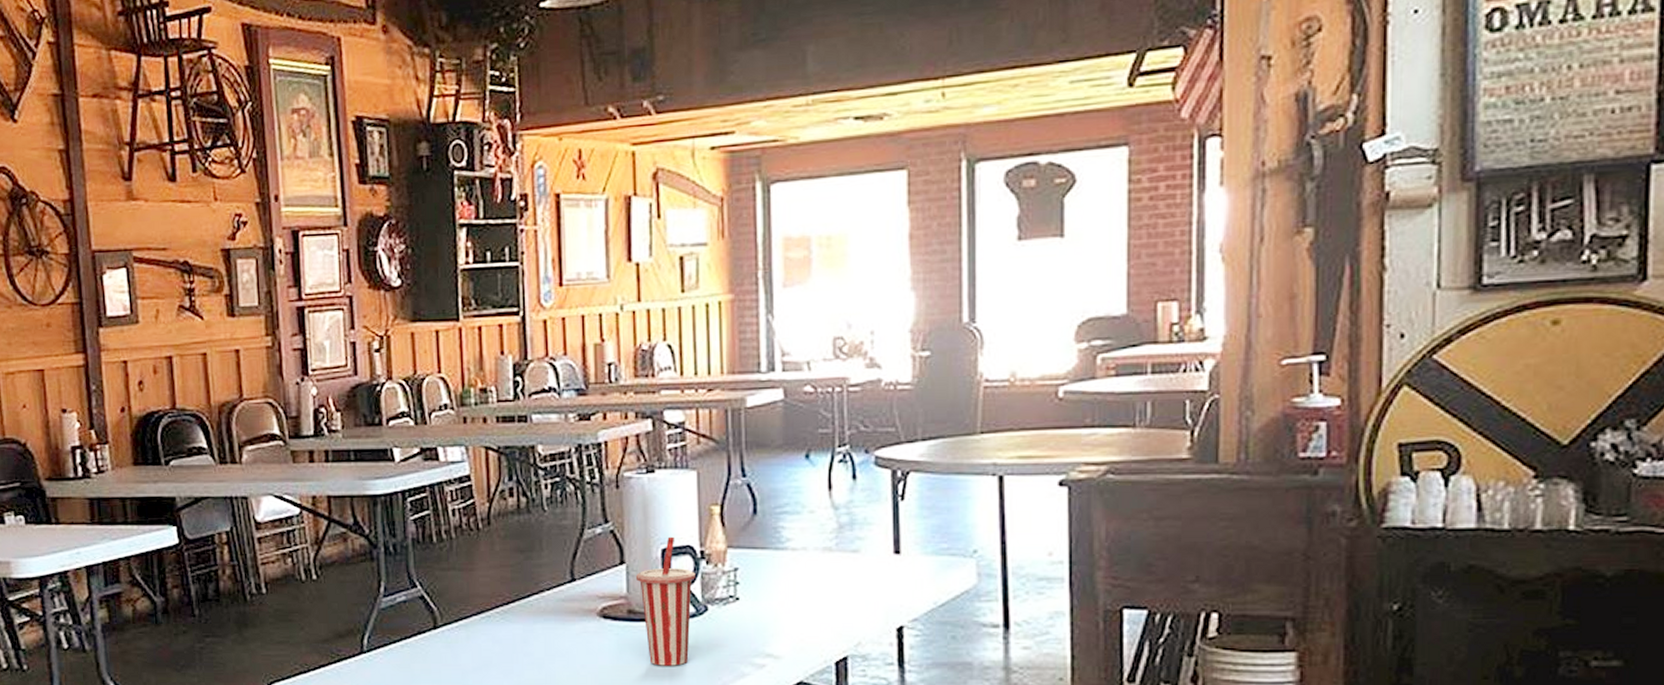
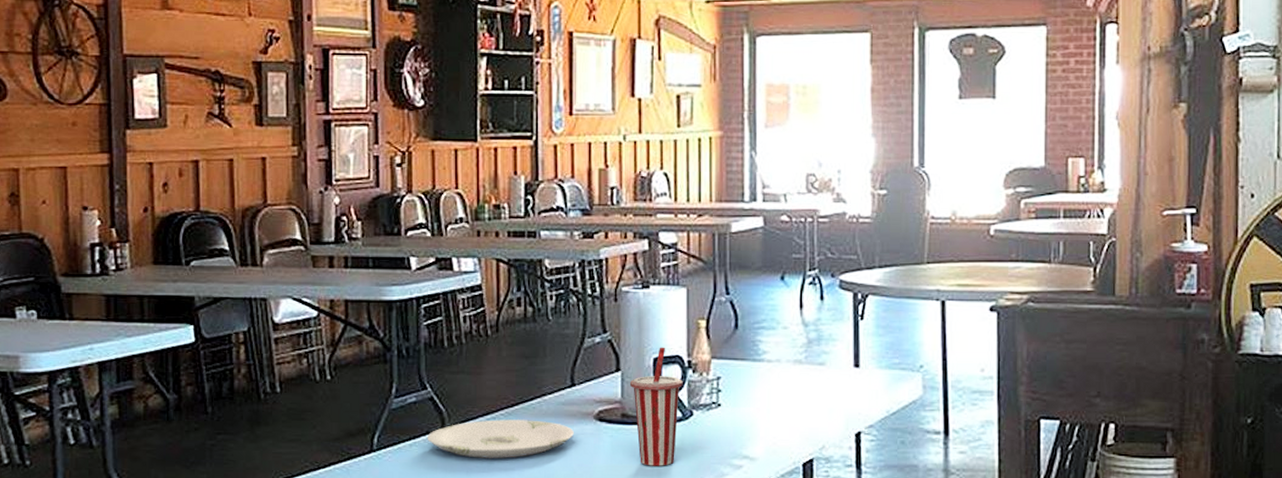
plate: none [418,618,576,659] -> present [426,419,574,458]

